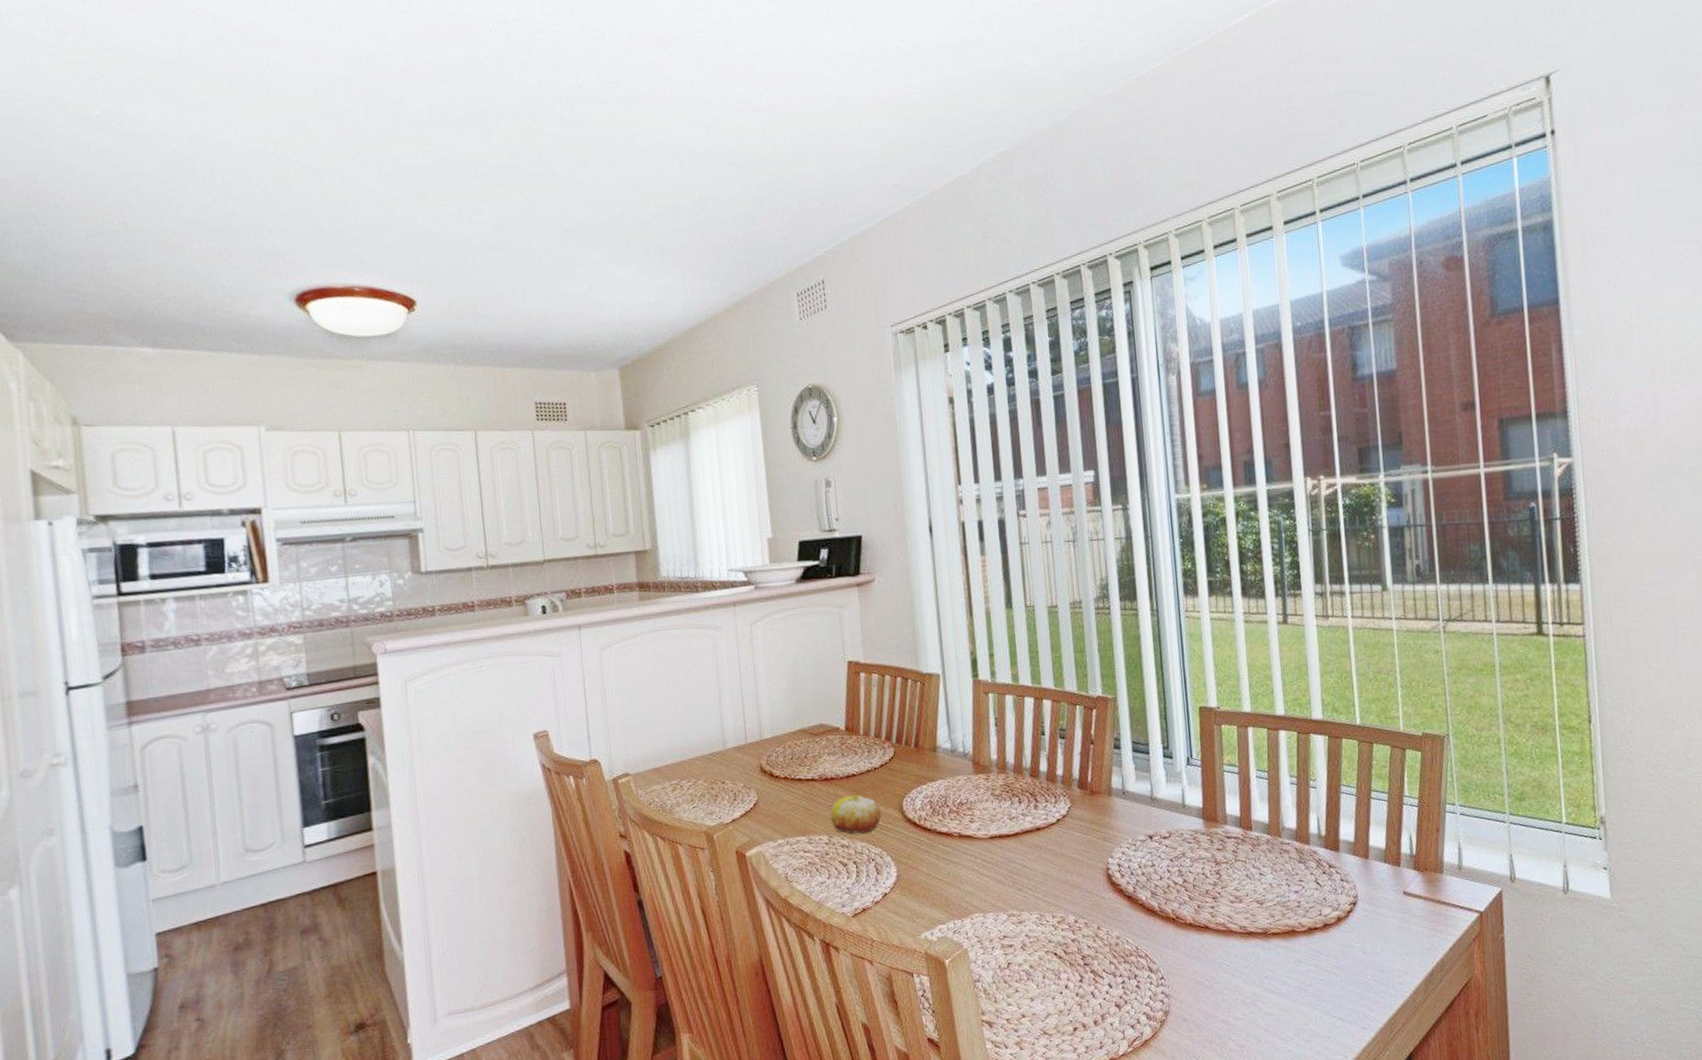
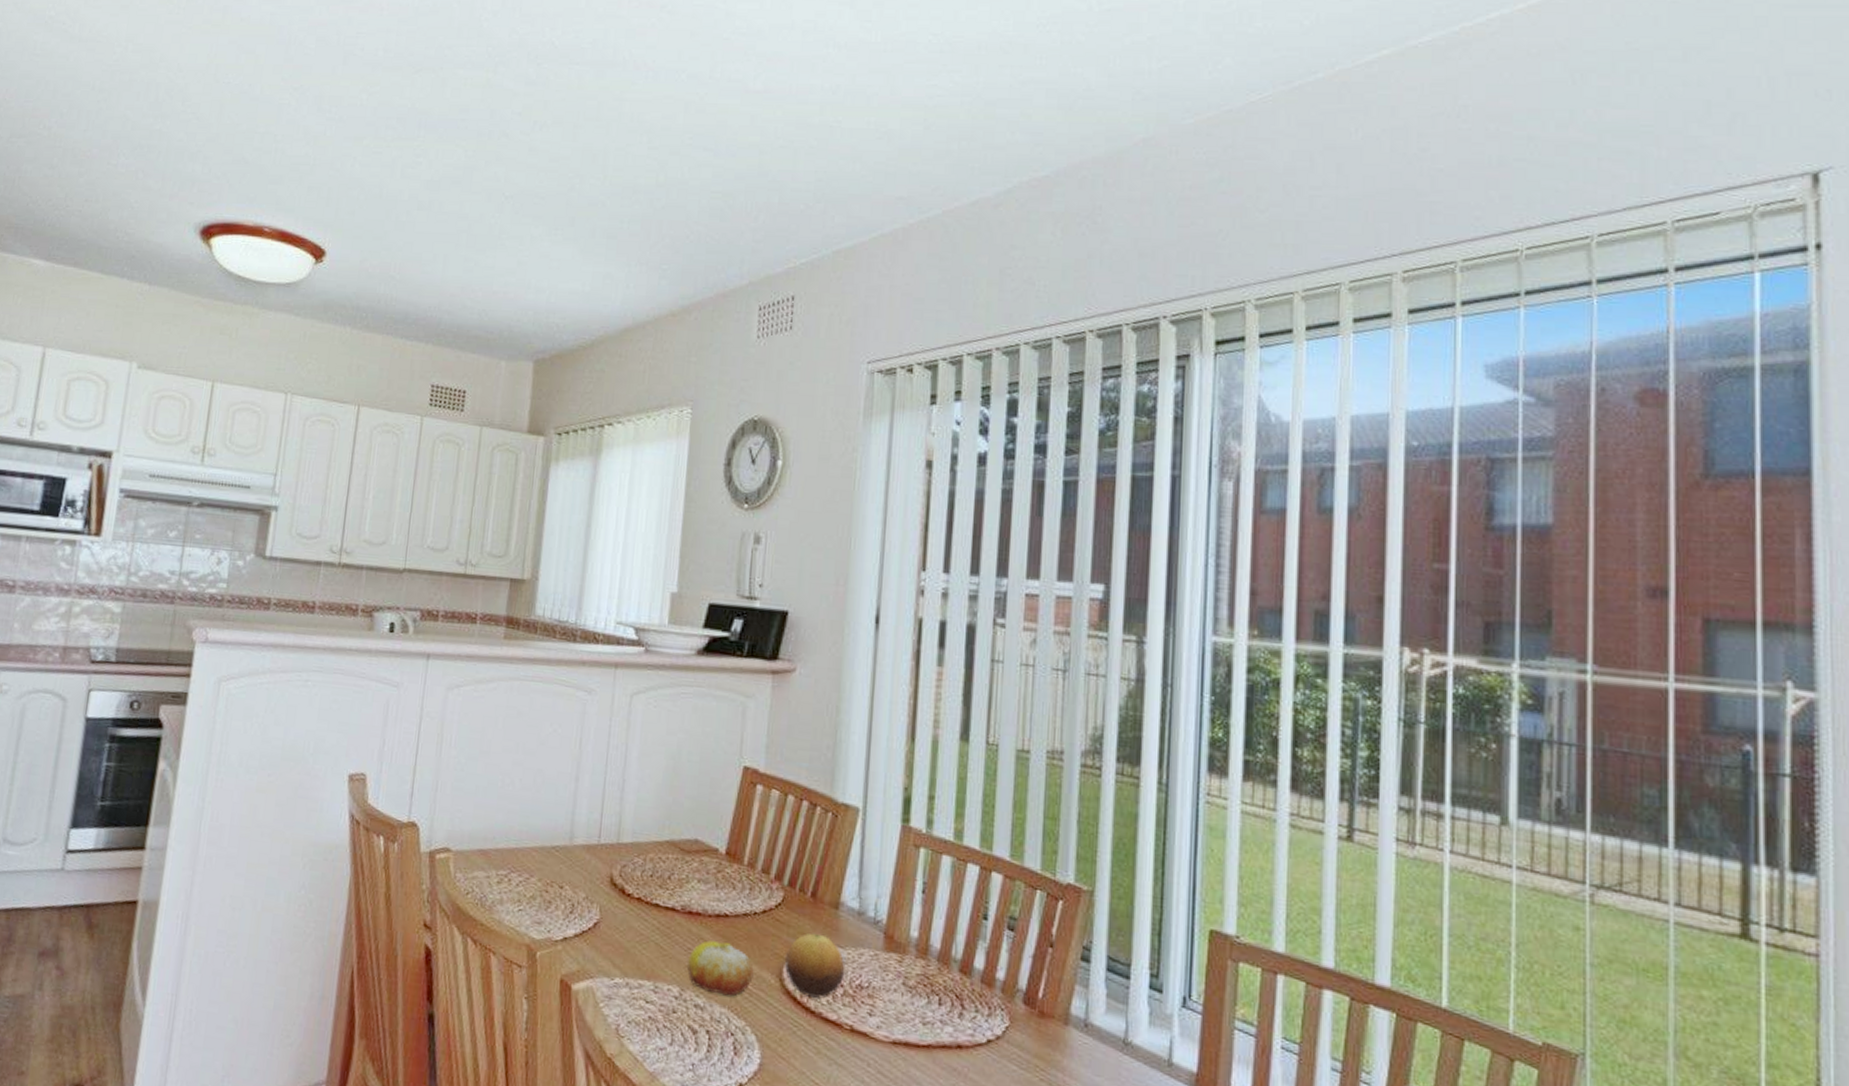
fruit: none [903,773,949,820] -> present [785,933,845,999]

